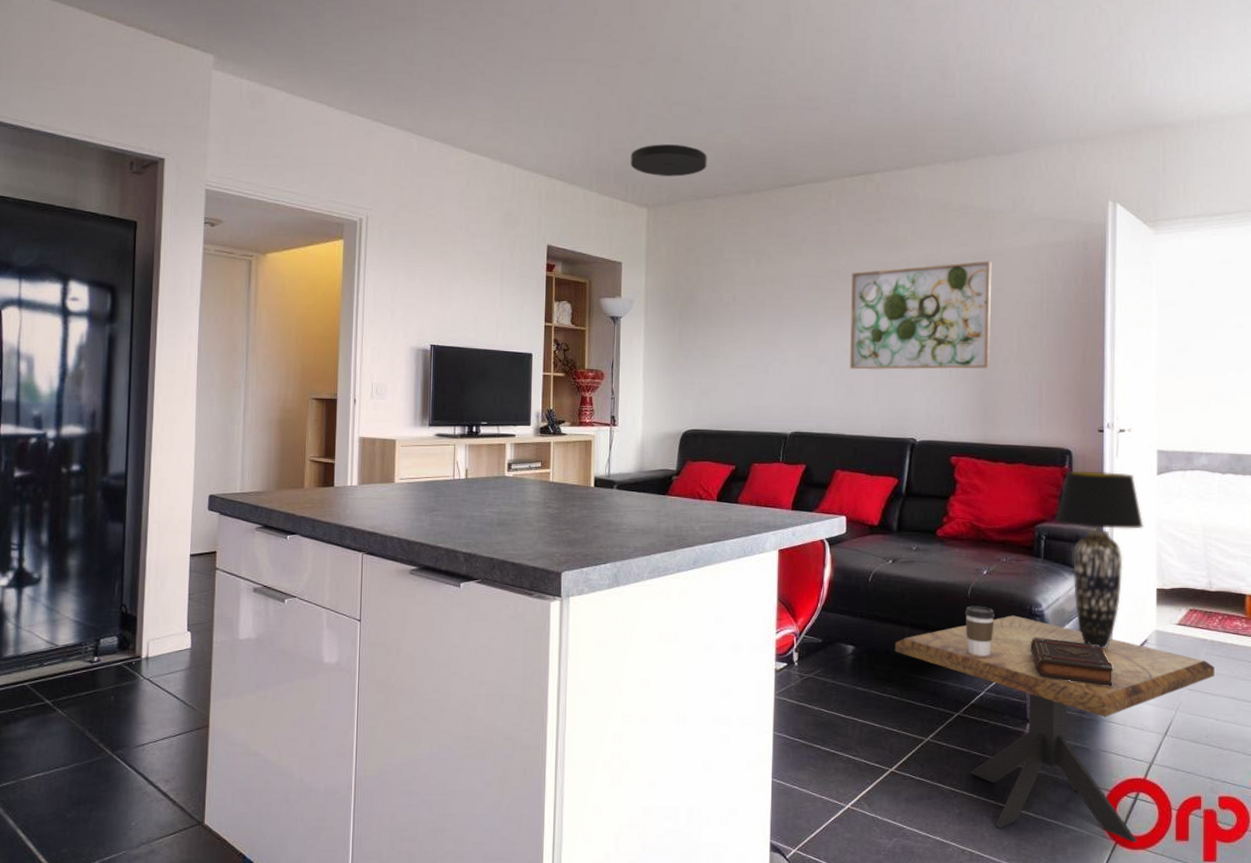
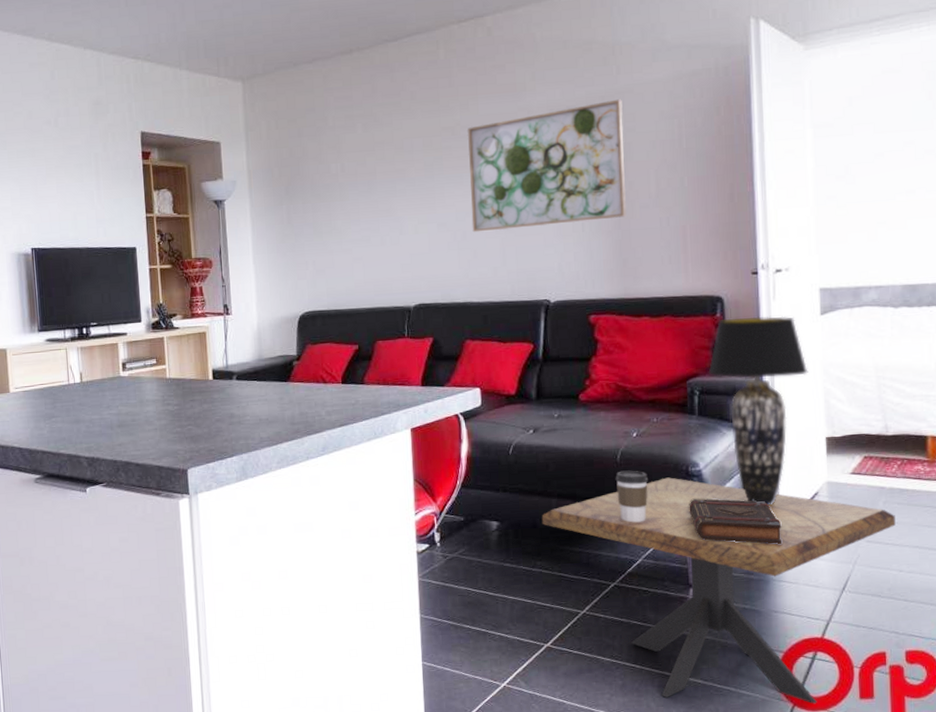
ceiling light: present [630,144,707,177] -> none [219,8,302,46]

